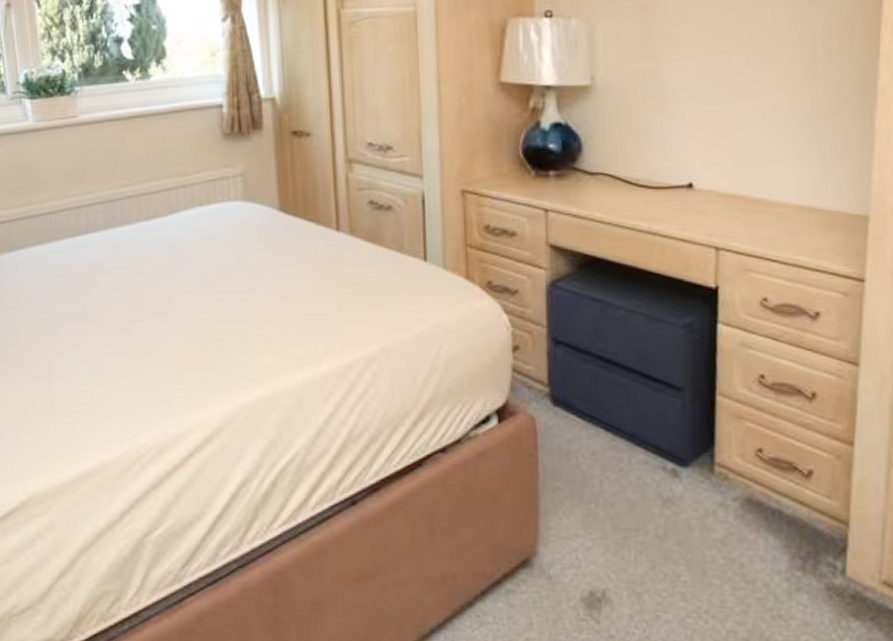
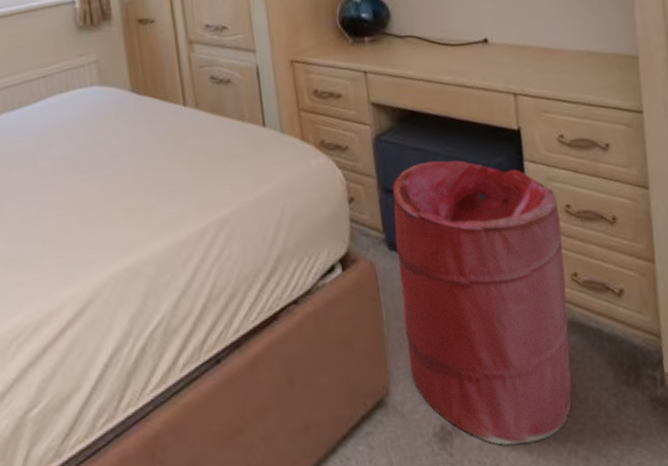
laundry hamper: none [560,314,752,618] -> present [392,160,572,445]

